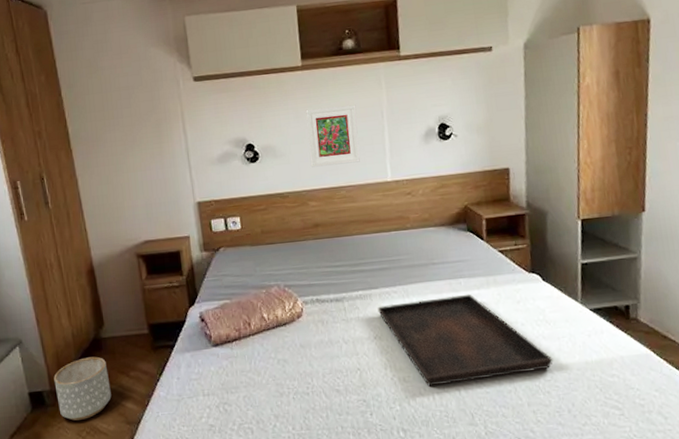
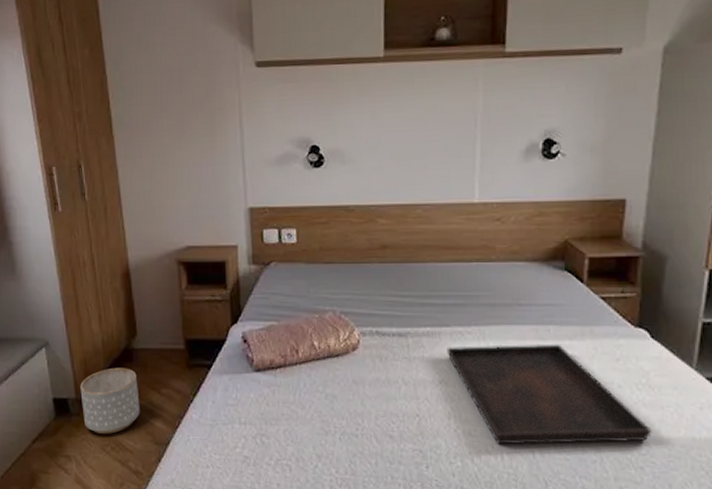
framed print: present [305,104,360,167] -> none [383,108,445,179]

